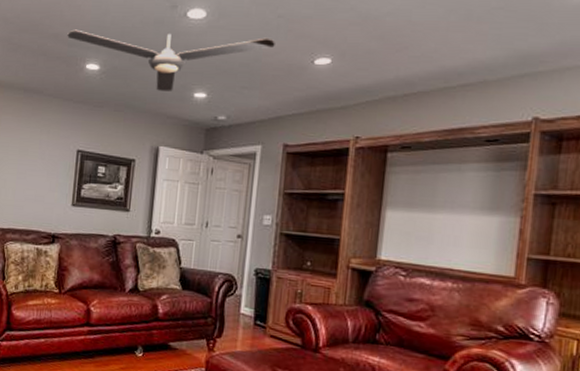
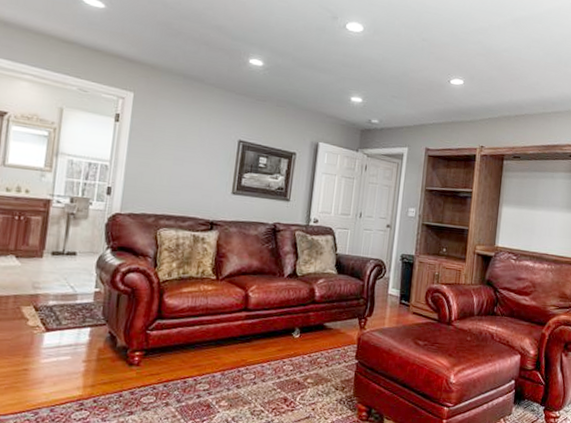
ceiling fan: present [67,29,275,91] -> none [231,24,420,93]

